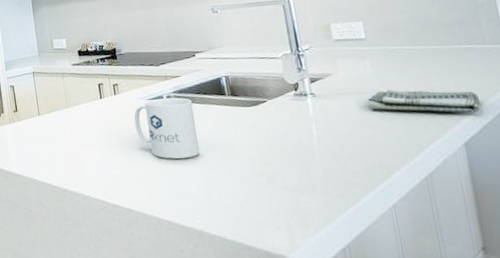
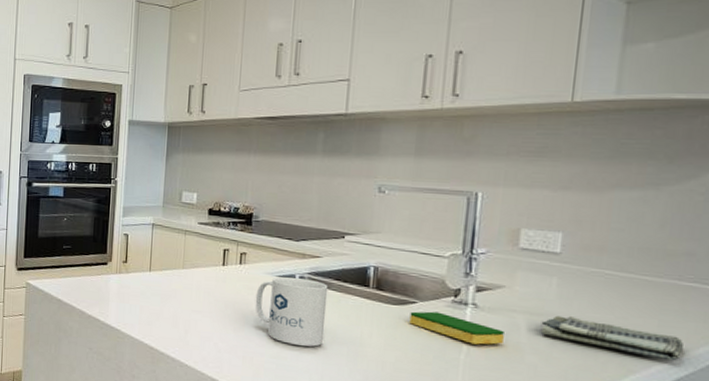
dish sponge: none [264,106,344,129] -> present [409,311,504,345]

